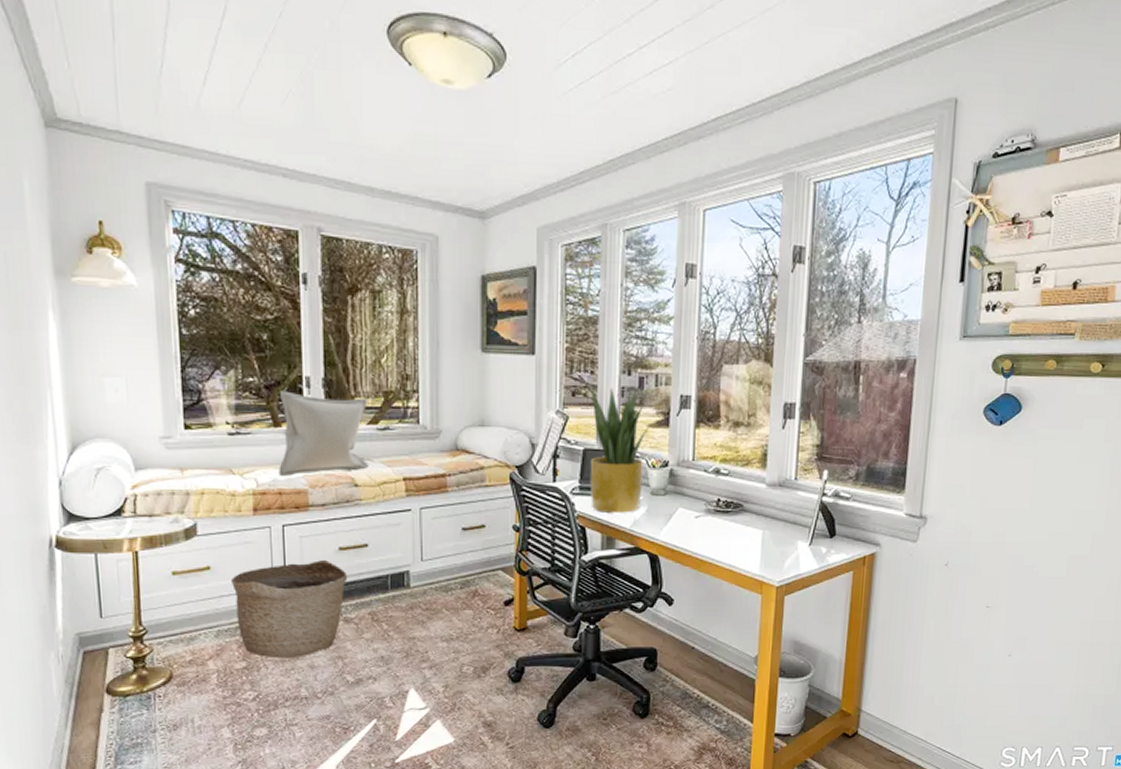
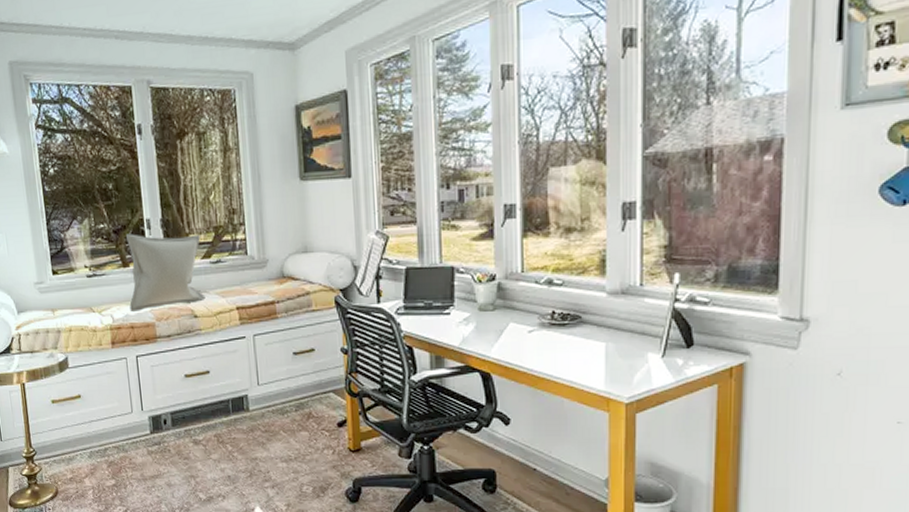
basket: present [230,560,348,659] -> none [97,387,194,477]
planter: present [589,386,650,513] -> none [410,200,474,332]

